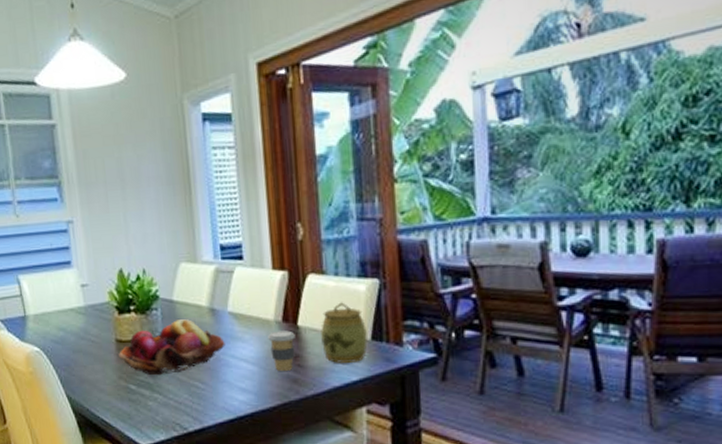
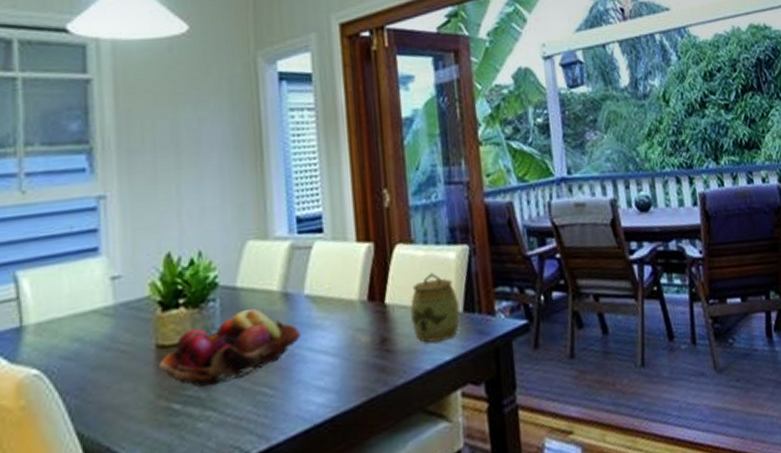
coffee cup: present [268,330,295,371] -> none [351,310,383,361]

